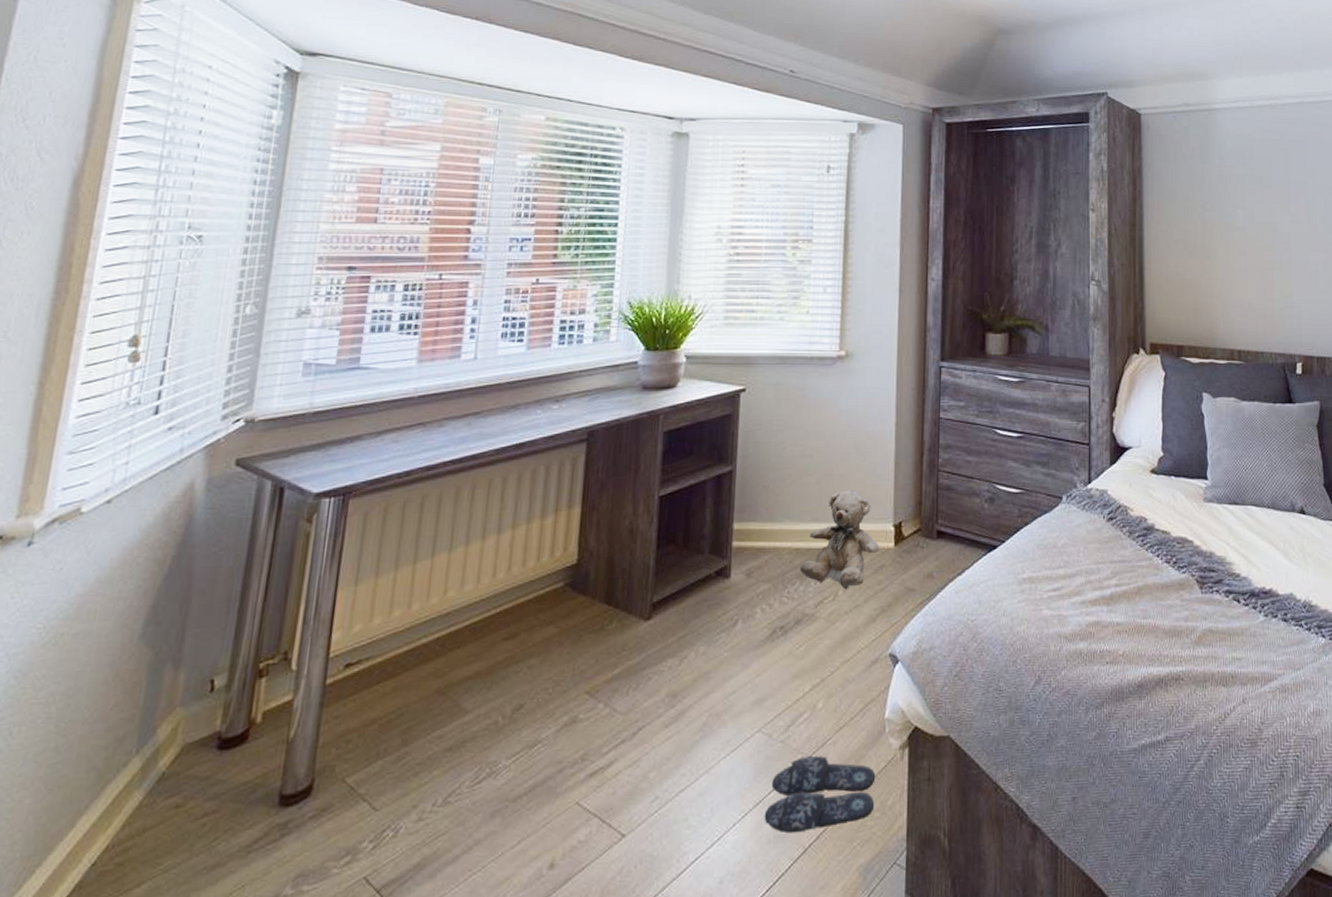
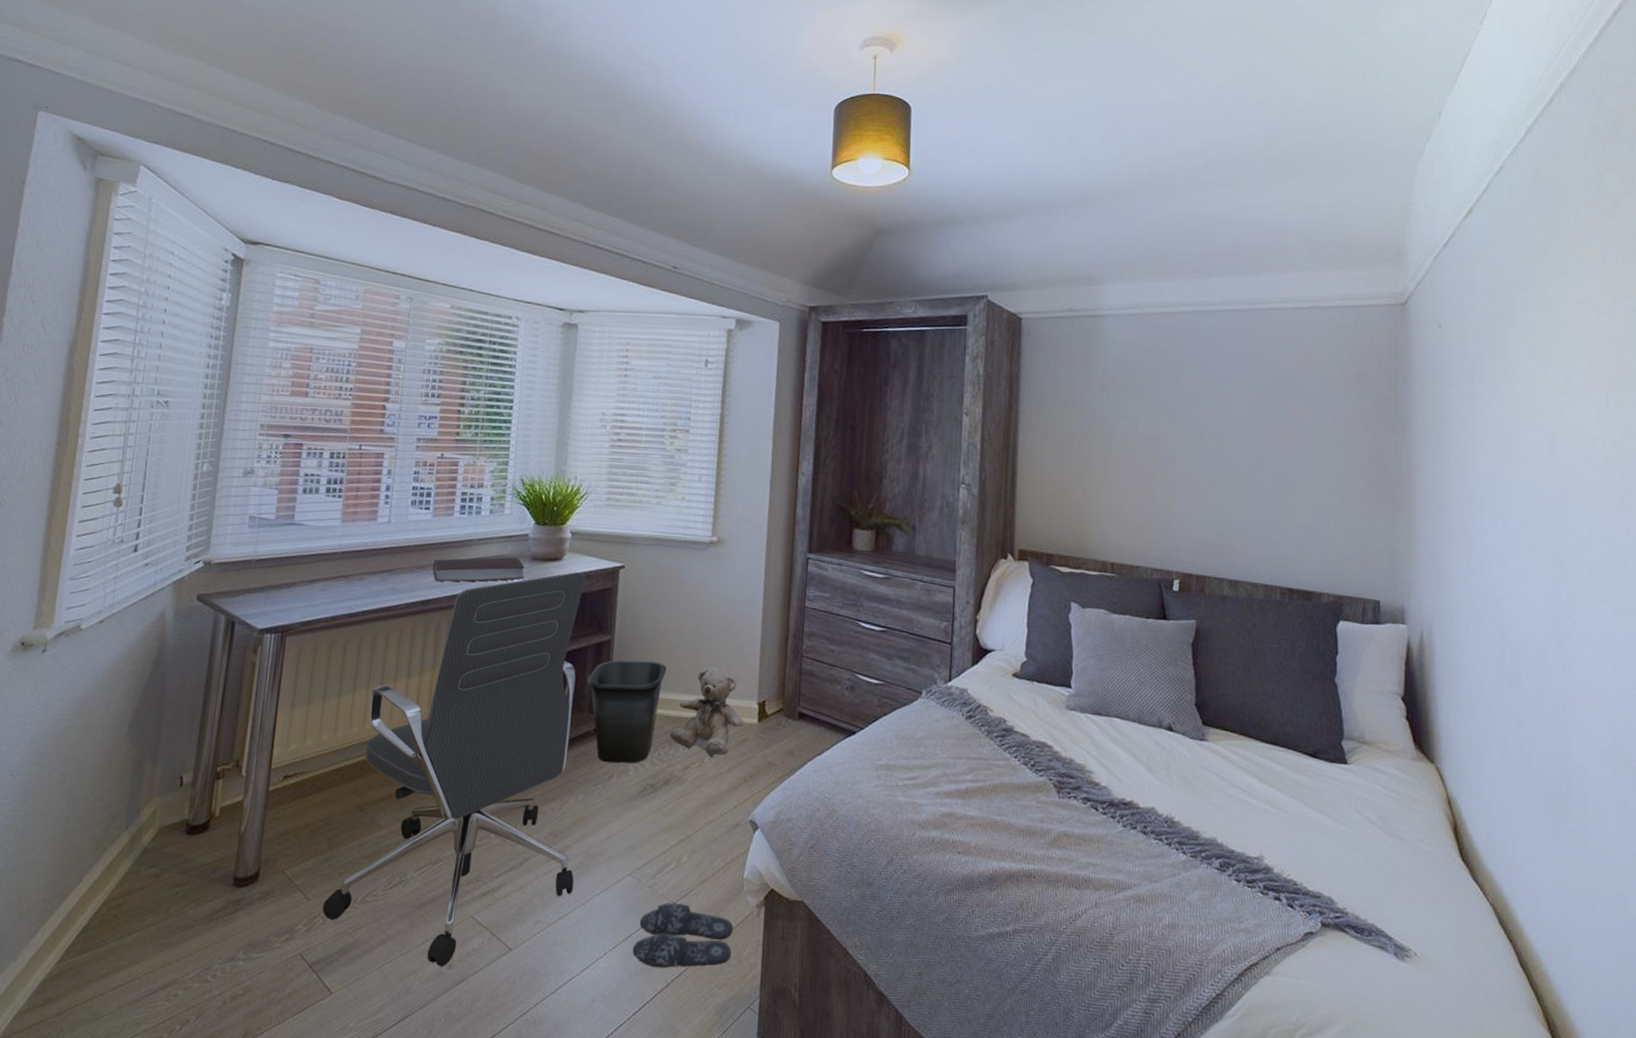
office chair: none [393,398,703,869] -> present [322,571,585,967]
book: none [527,387,634,421] -> present [433,557,525,582]
waste bin: none [707,489,795,607] -> present [587,660,667,764]

